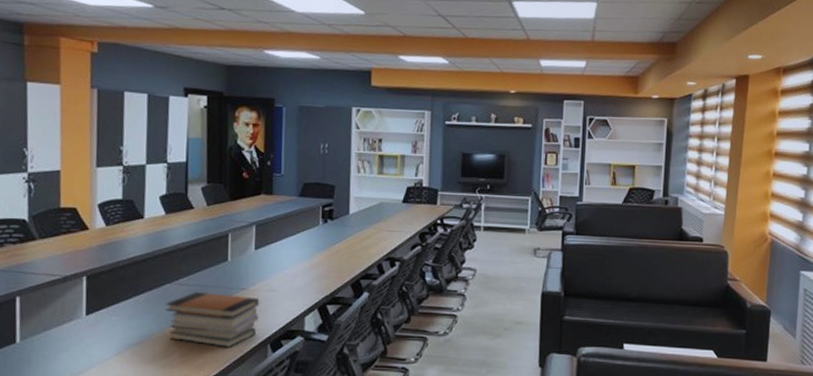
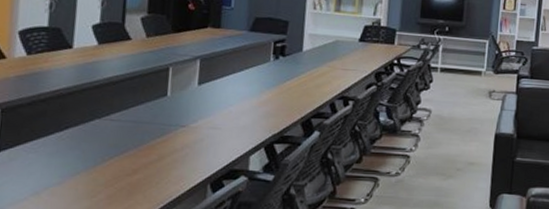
book stack: present [165,292,260,347] -> none [92,129,201,187]

